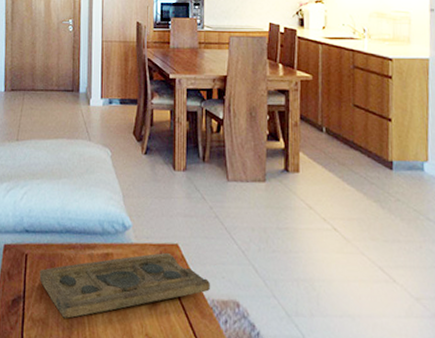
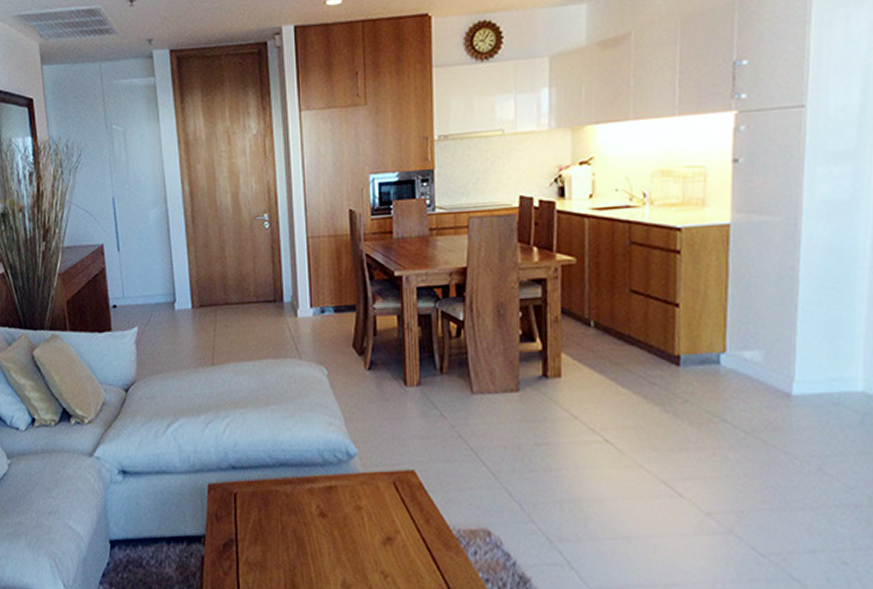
decorative tray: present [39,252,210,318] -> none [252,480,455,560]

